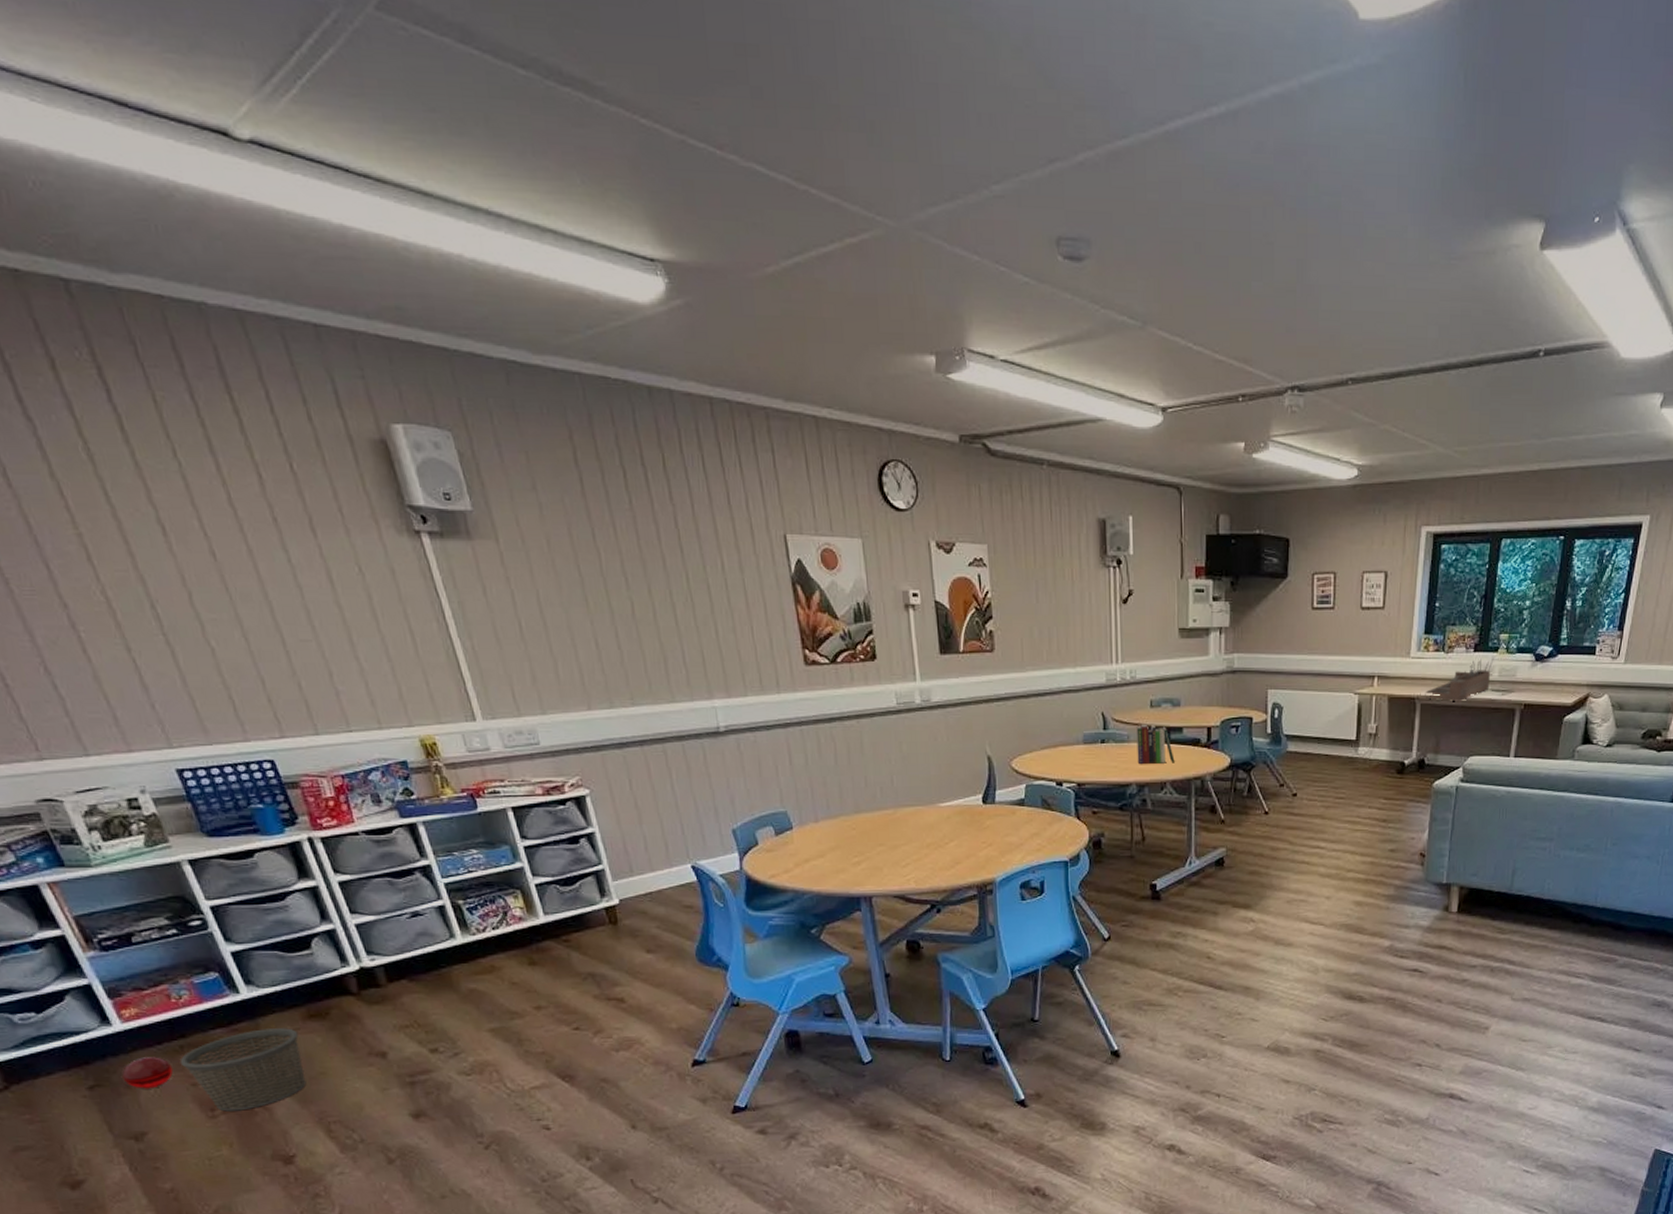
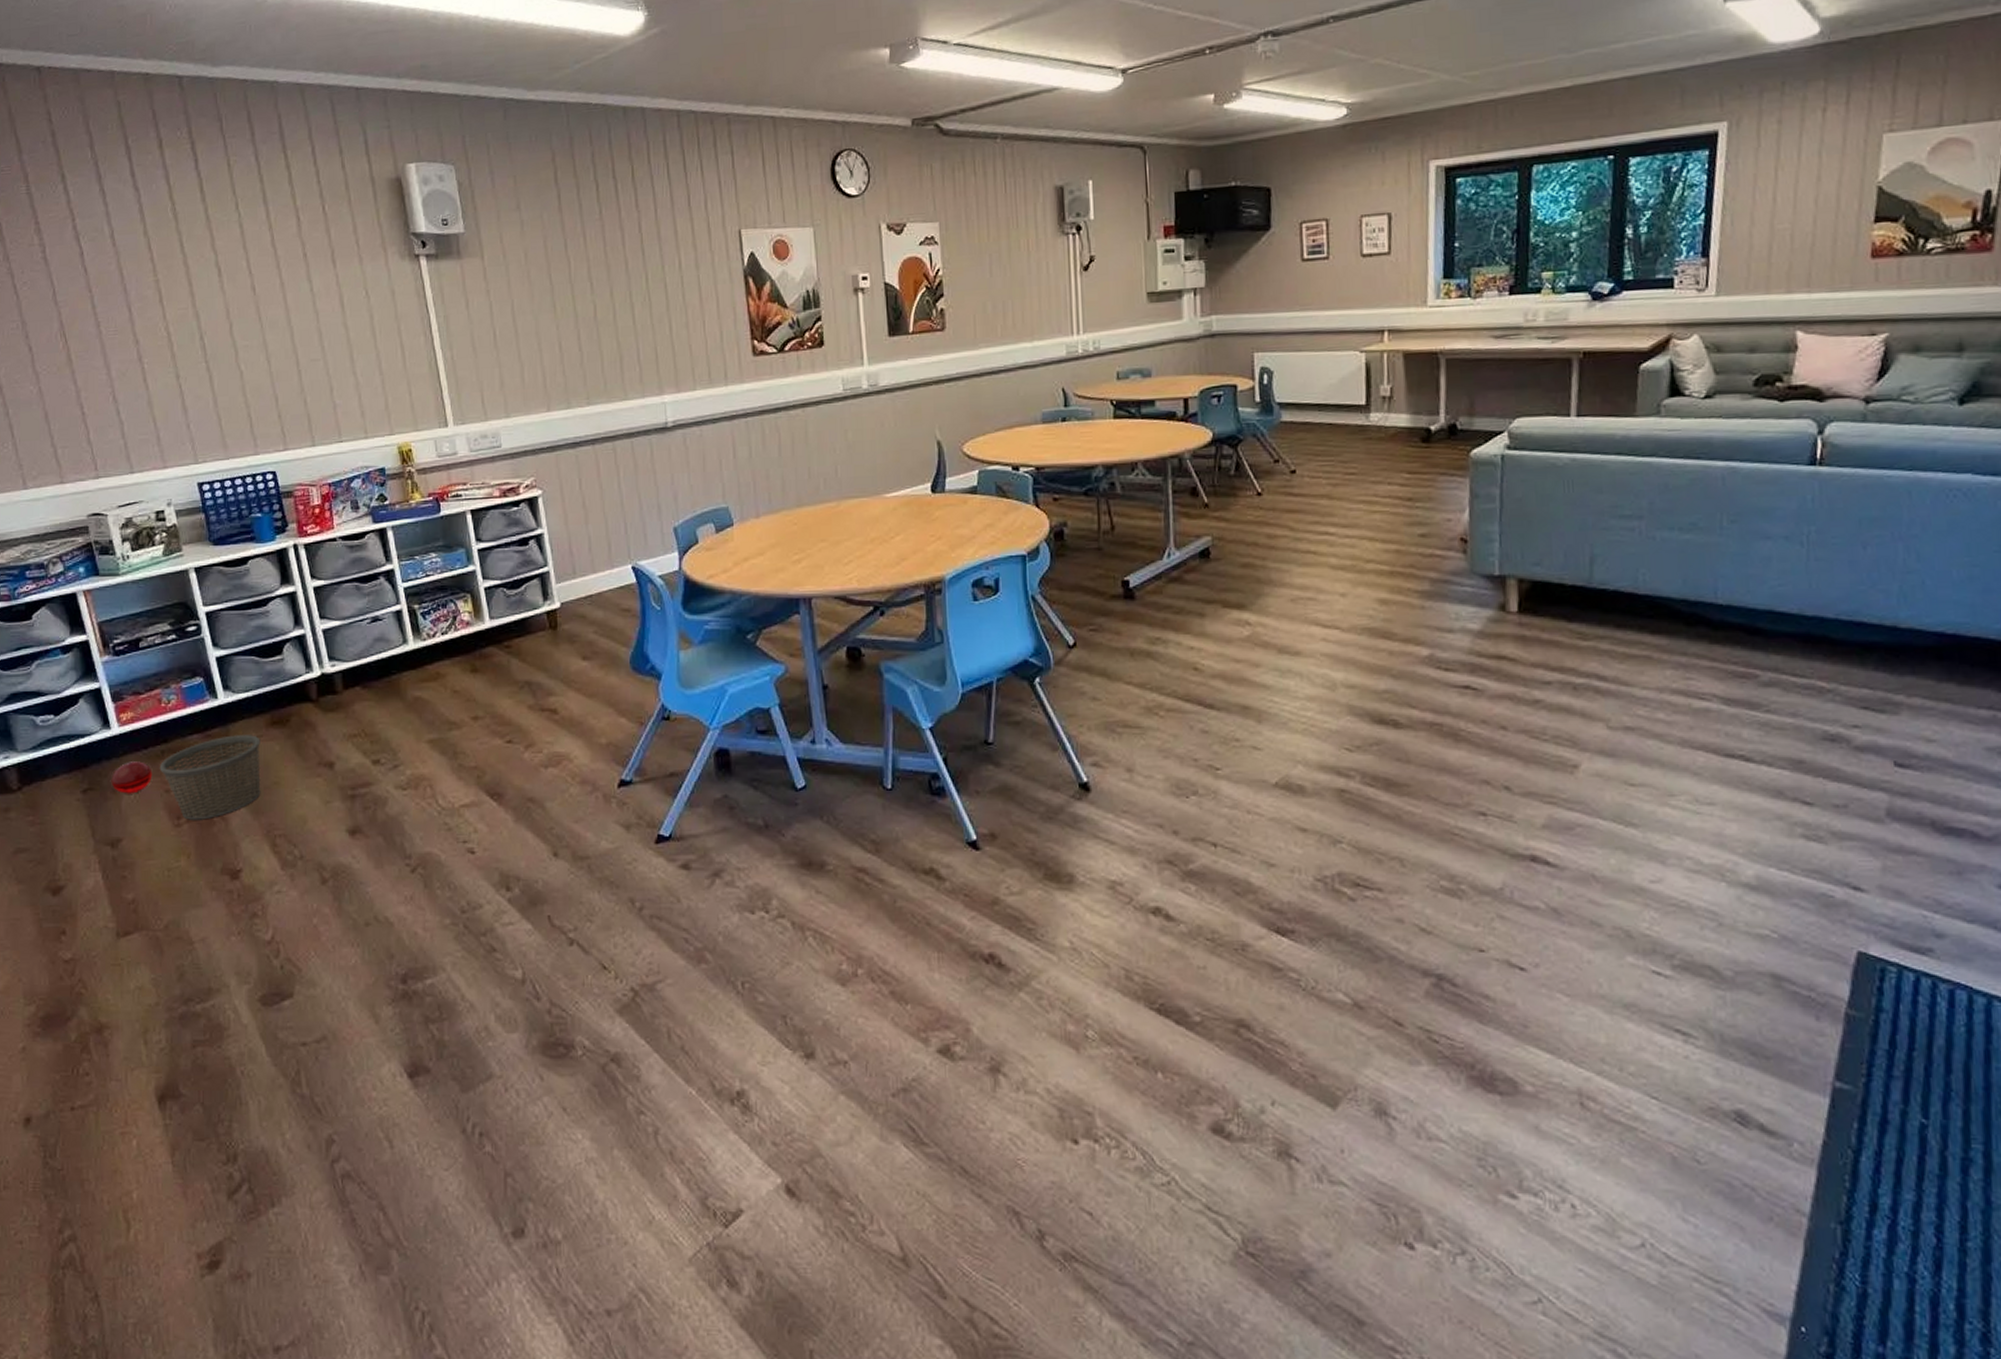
books: present [1136,724,1175,764] -> none [1101,398,1147,443]
desk organizer: present [1425,657,1494,701] -> none [1450,300,1537,354]

